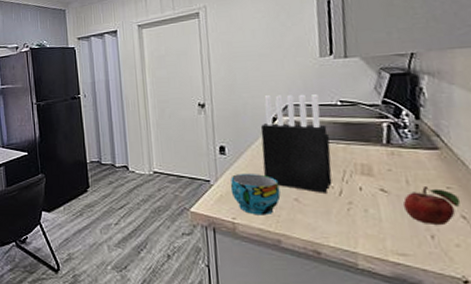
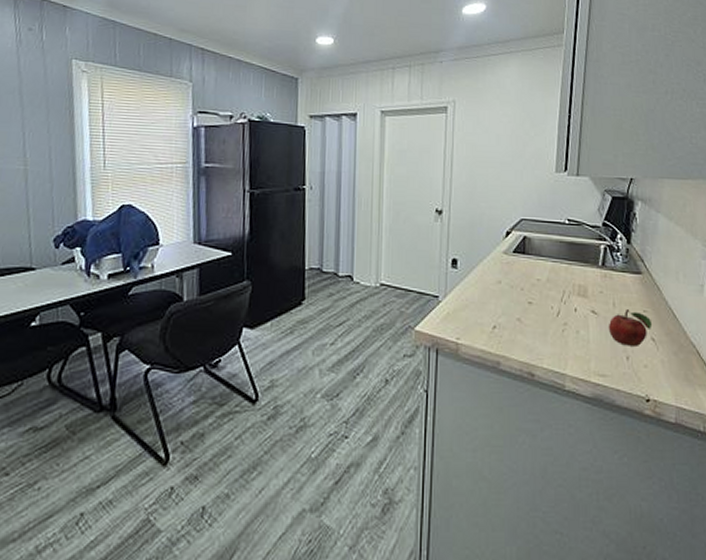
cup: present [230,173,281,216] -> none [458,289,505,336]
knife block: present [260,94,333,193] -> none [491,207,556,313]

